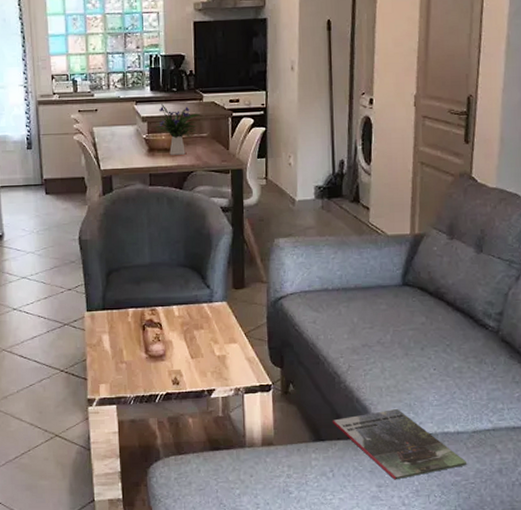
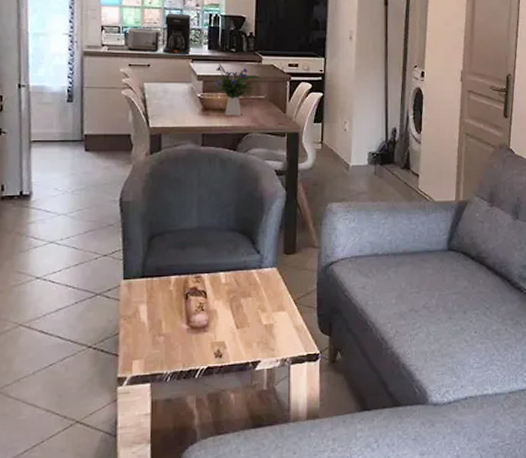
toaster: none [75,73,106,97] -> present [127,27,162,52]
coffee maker: none [108,56,134,98] -> present [163,13,191,54]
magazine: present [332,408,468,480] -> none [378,372,504,447]

